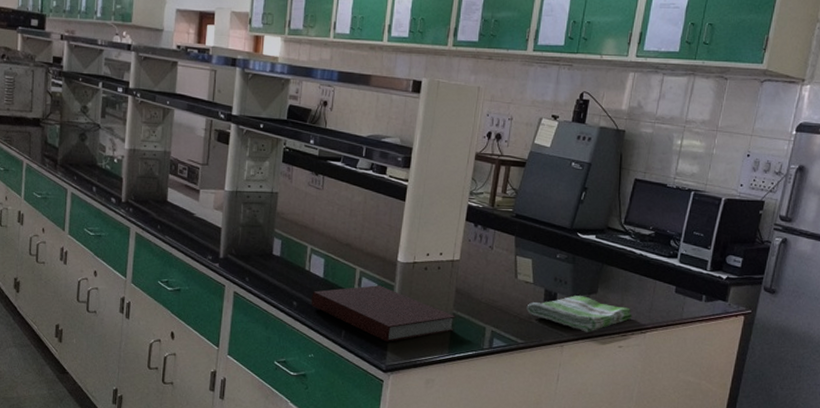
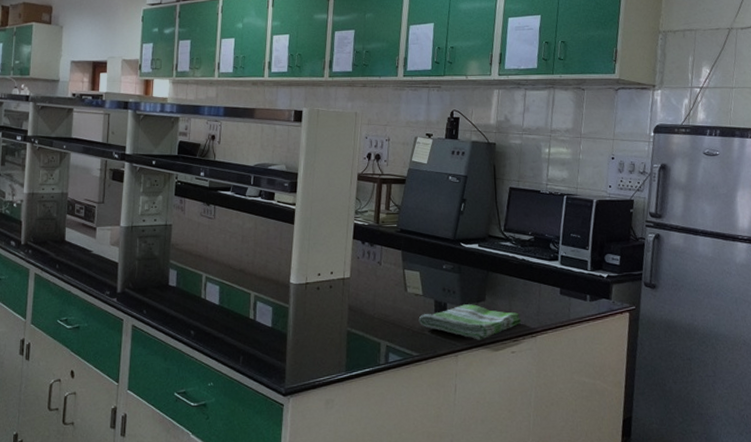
notebook: present [311,285,456,342] -> none [208,308,350,365]

